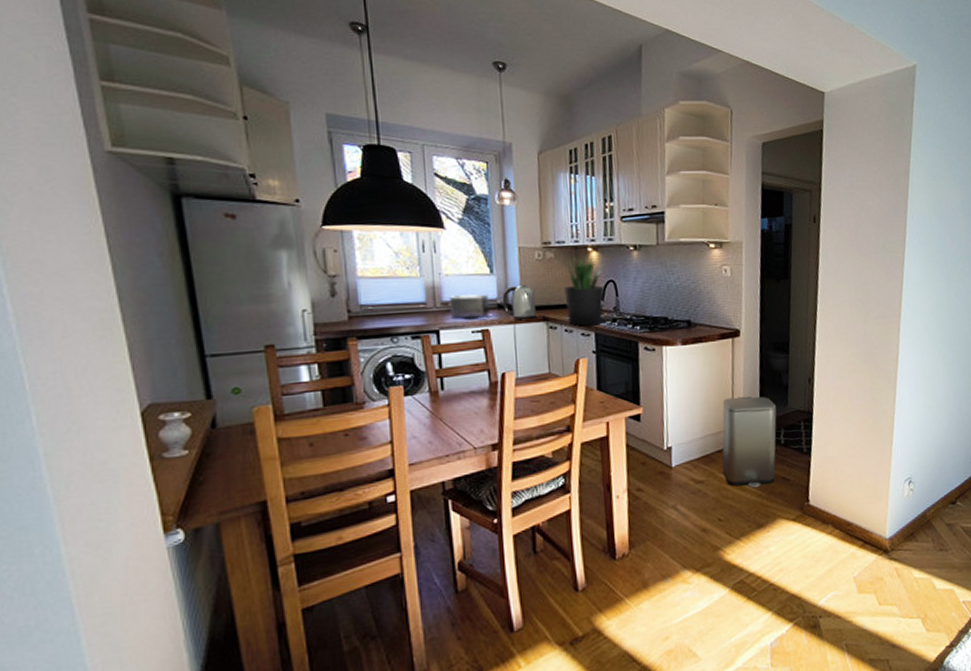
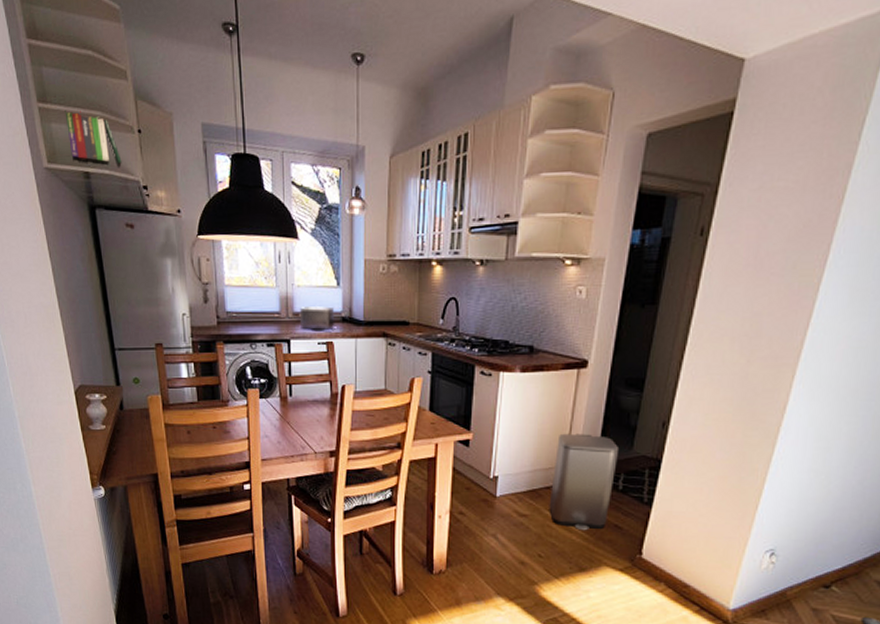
books: none [140,91,221,155] -> present [65,110,122,168]
kettle: present [502,284,537,321] -> none [346,298,378,335]
planter: present [564,252,604,327] -> none [405,266,445,346]

